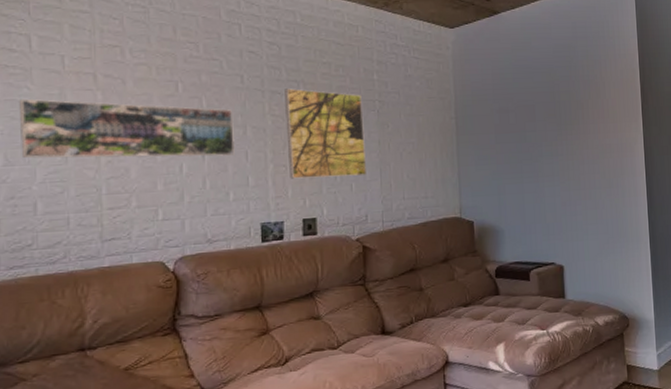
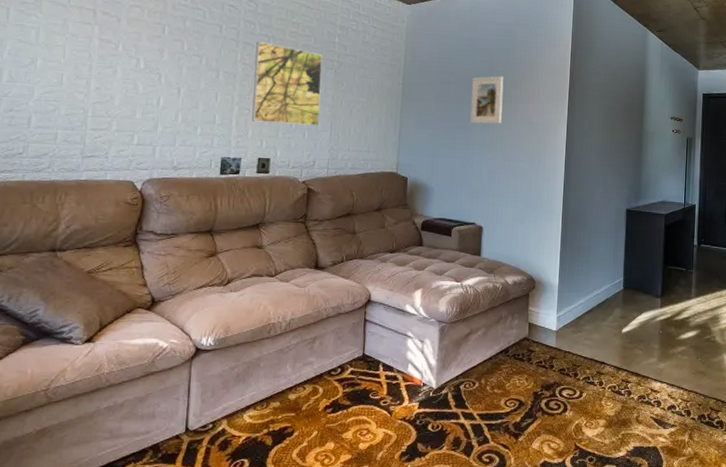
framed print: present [18,98,235,159] -> none [24,25,209,95]
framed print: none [532,97,571,154] -> present [470,76,504,124]

